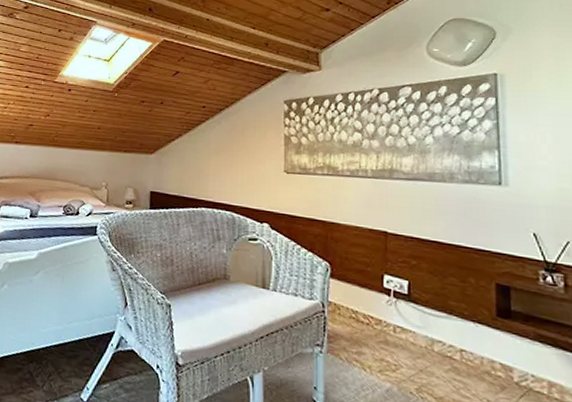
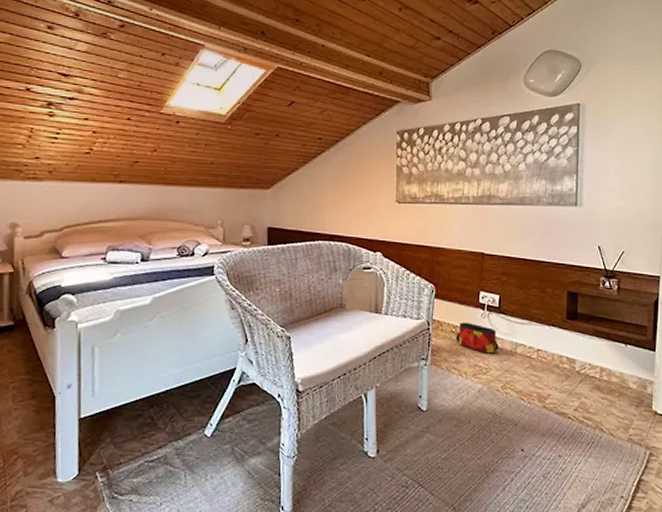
bag: none [356,308,410,349] -> present [455,323,499,354]

